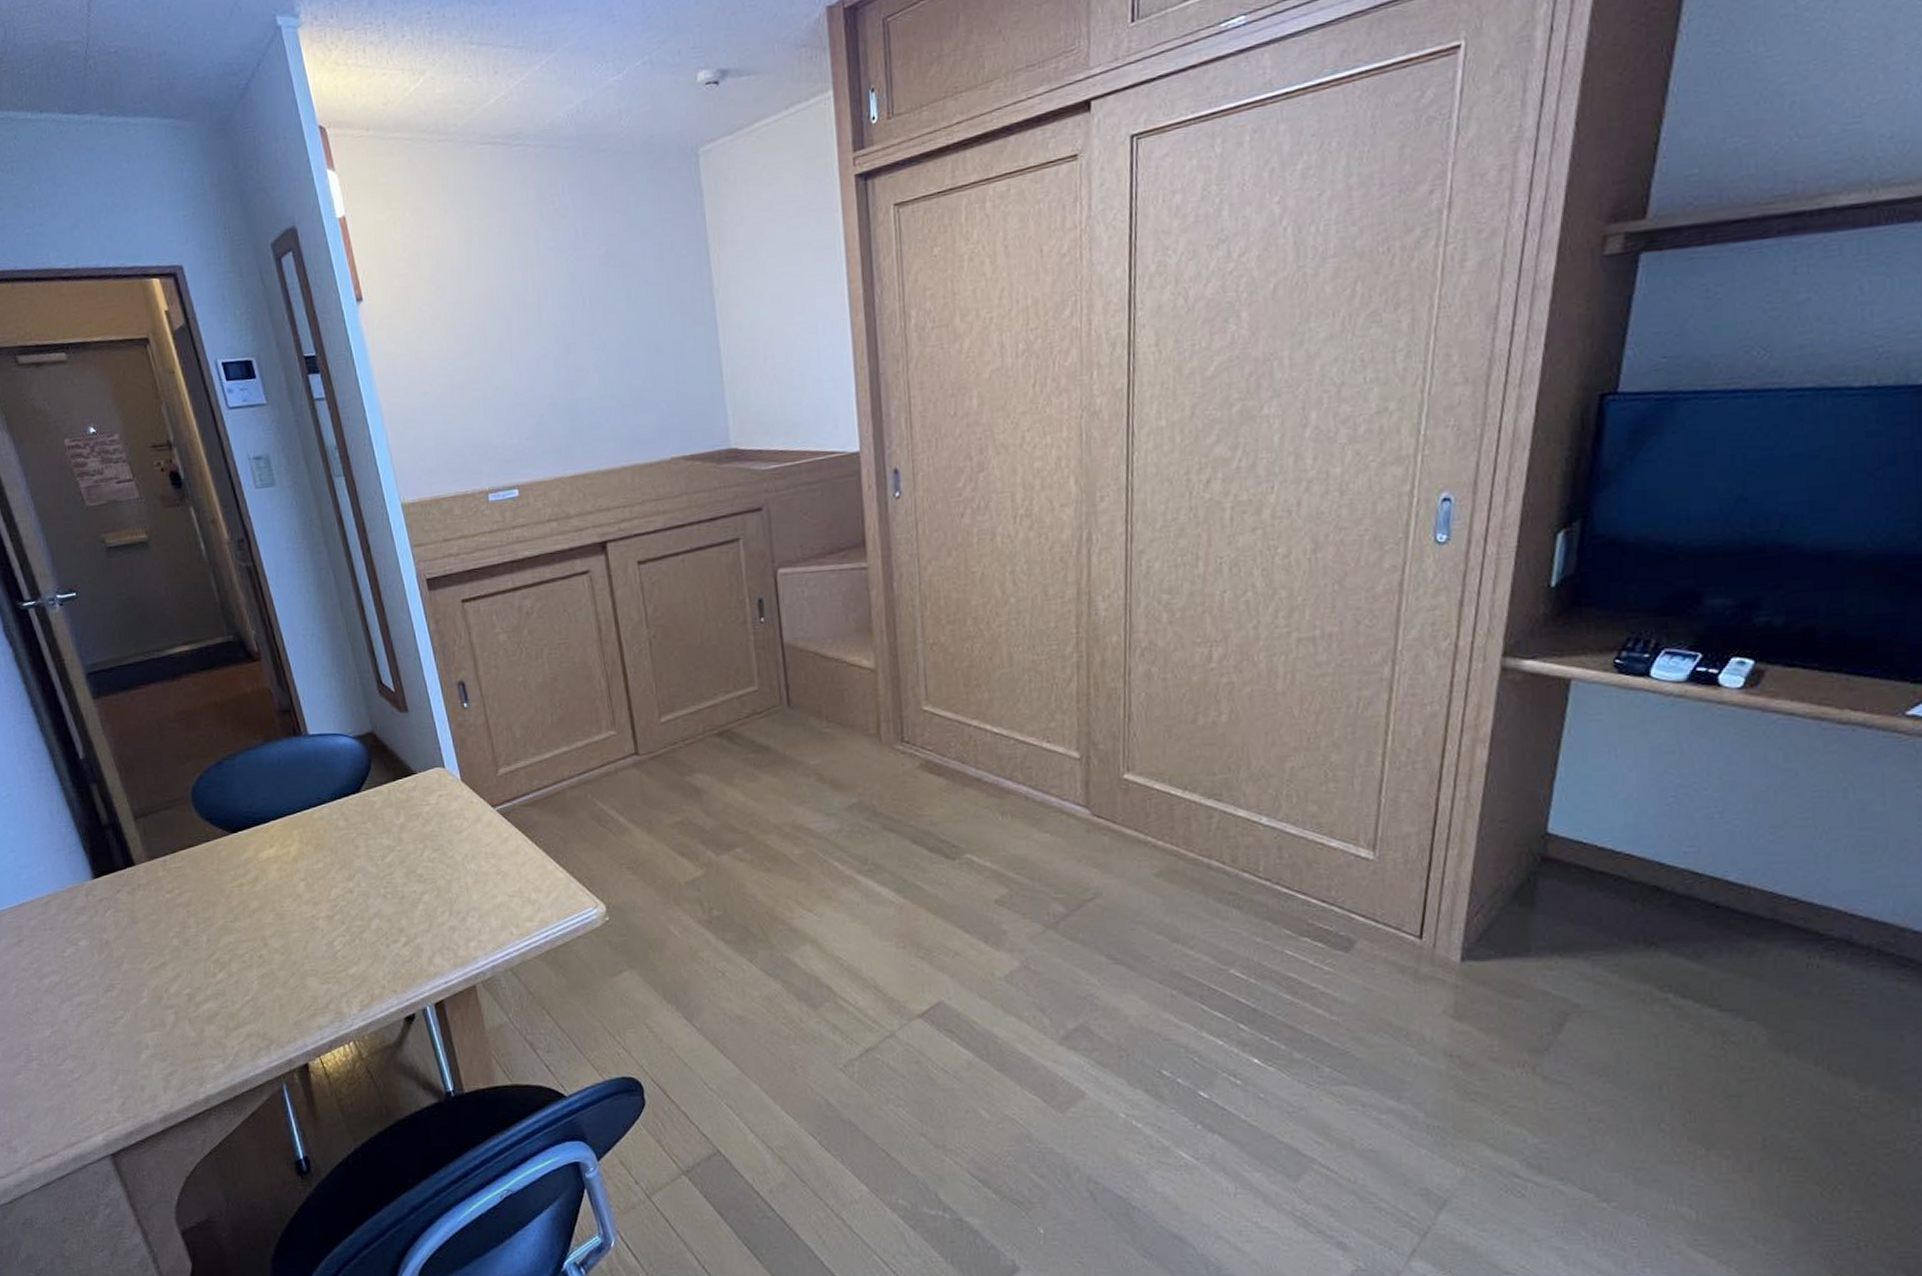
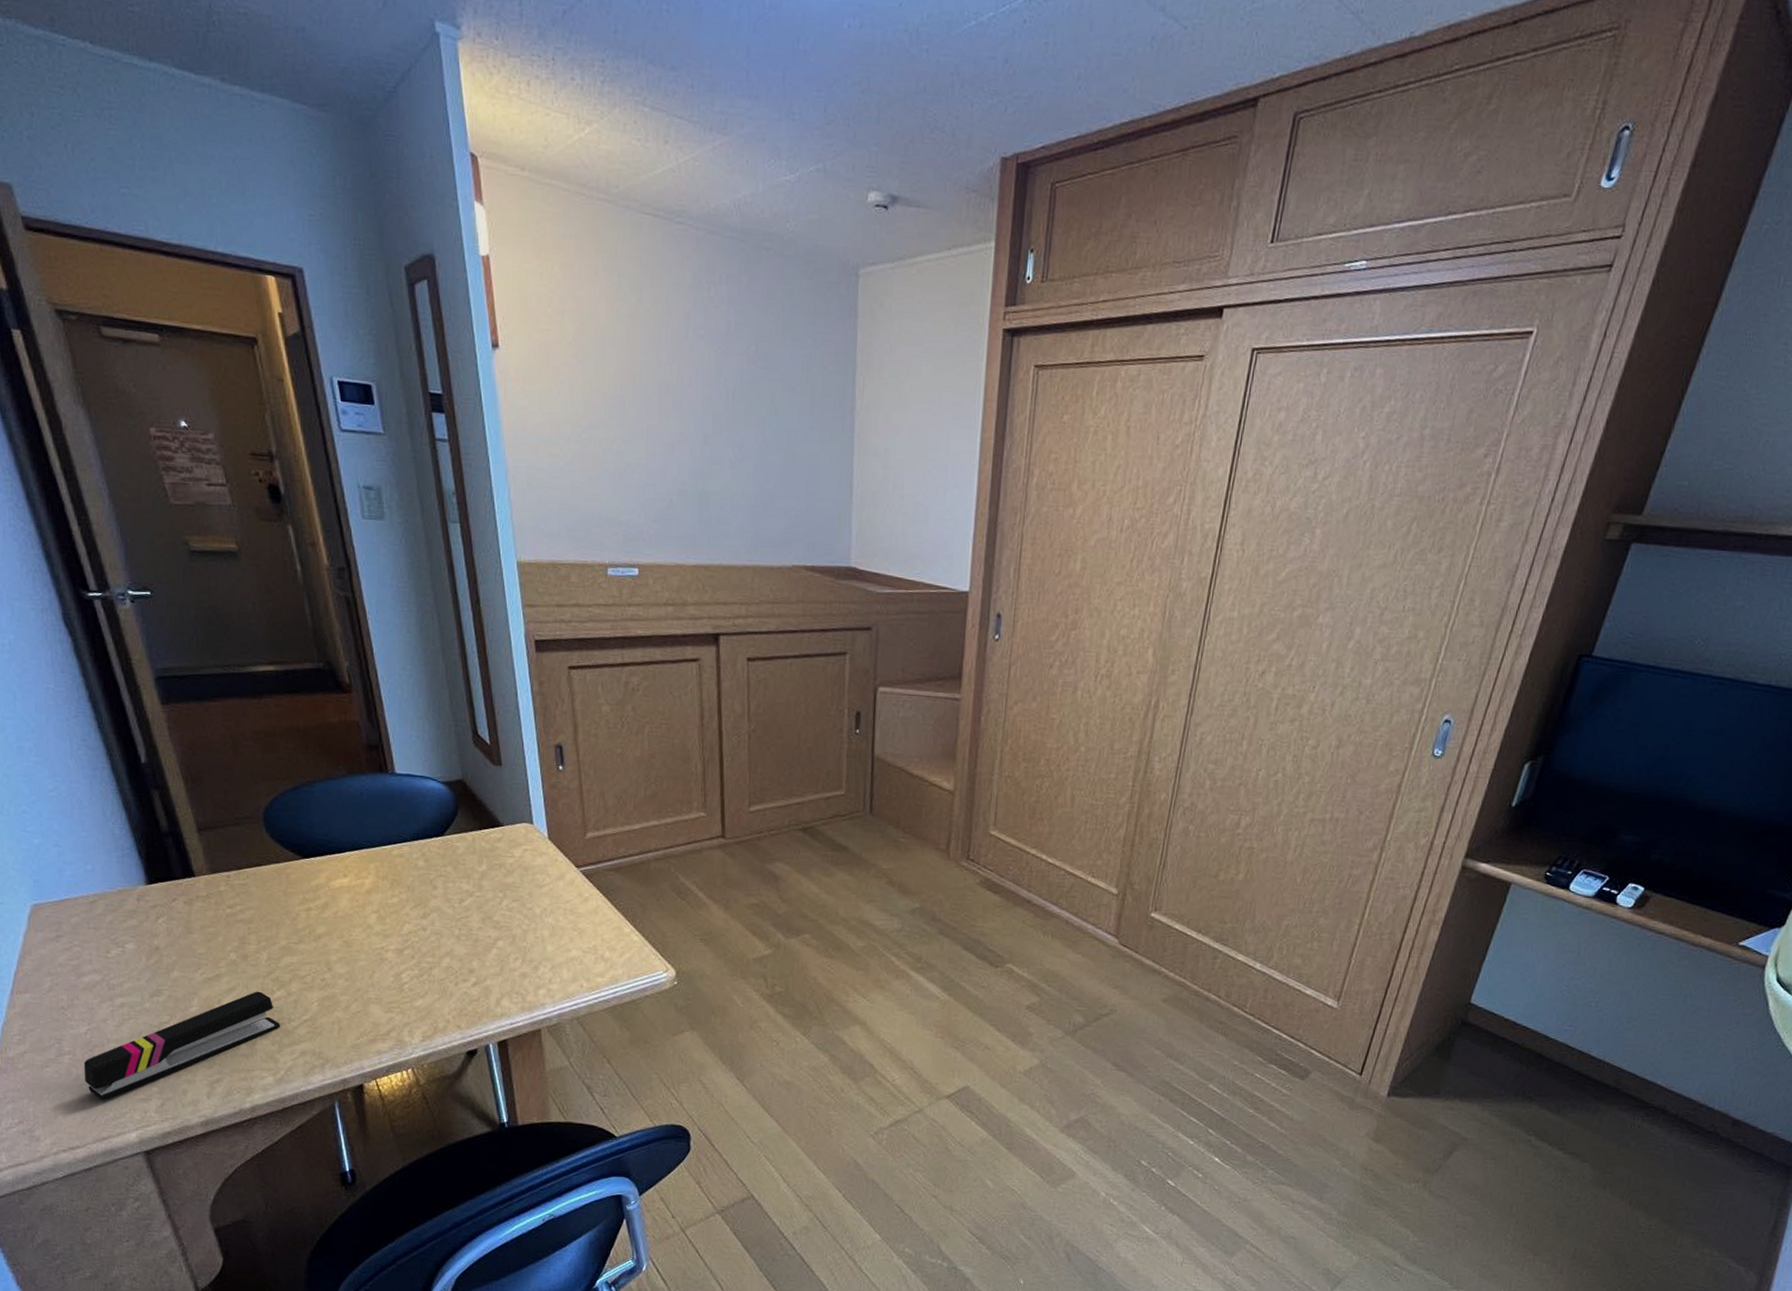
stapler: none [51,975,226,1104] -> present [84,991,281,1101]

